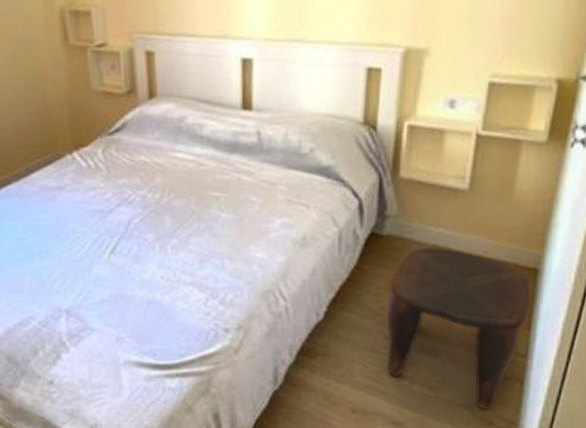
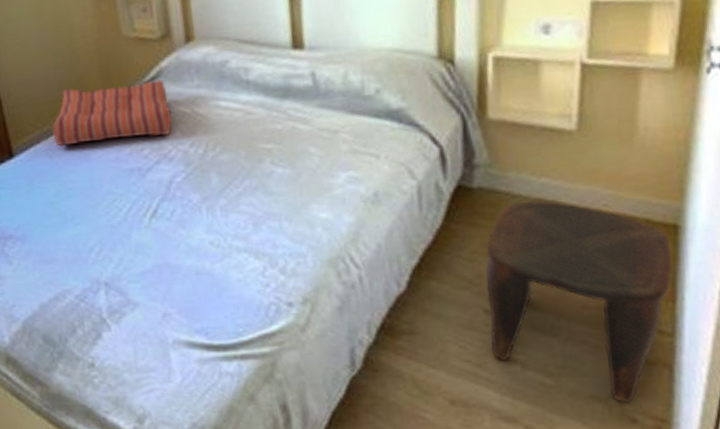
seat cushion: none [23,131,133,188] -> present [52,79,172,146]

